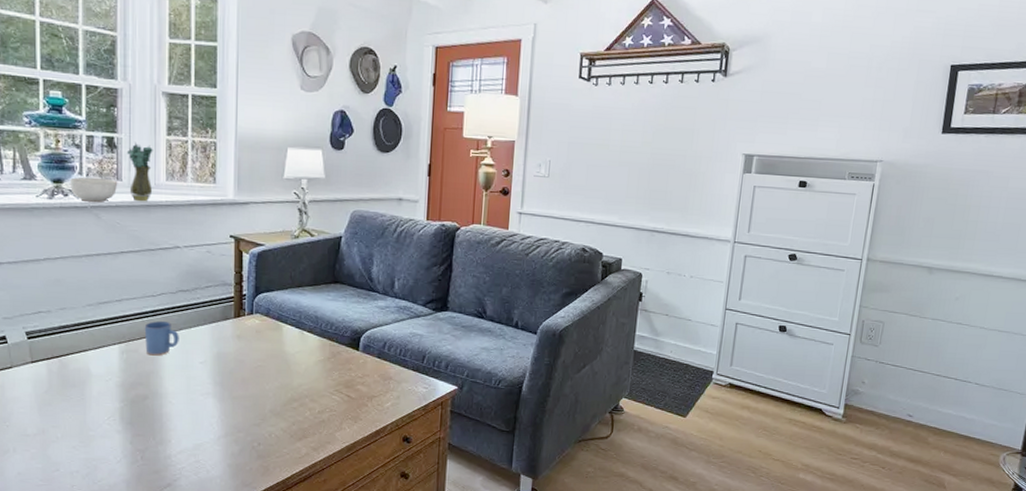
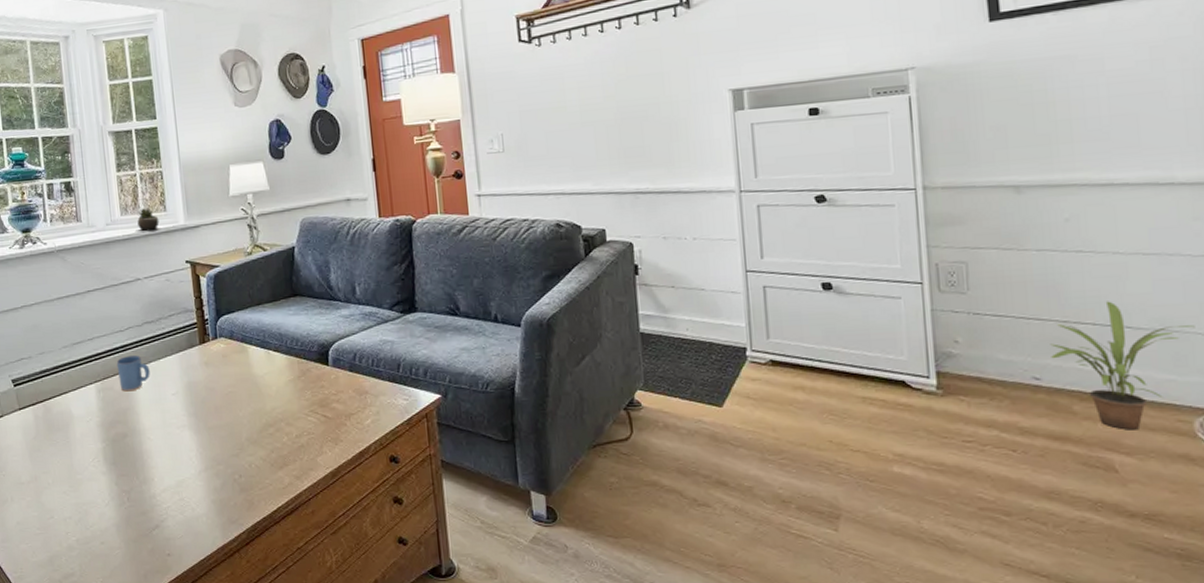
bowl: present [70,177,118,204] -> none [37,222,79,248]
vase: present [126,141,153,202] -> none [83,182,110,240]
succulent plant: none [179,176,210,203] -> present [135,207,163,233]
potted plant: none [923,363,1018,459] -> present [1050,301,1195,430]

